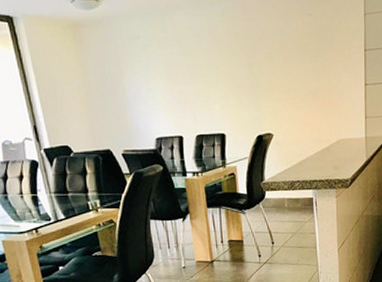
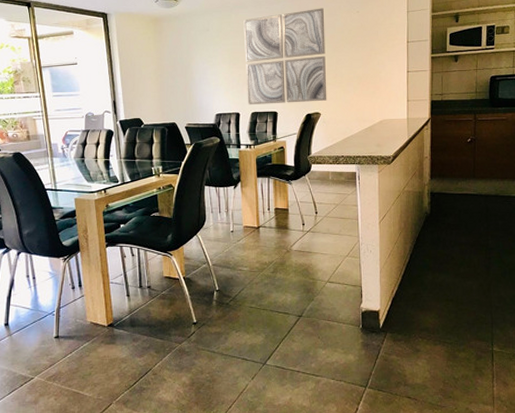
wall art: none [179,10,280,127] -> present [243,8,327,105]

